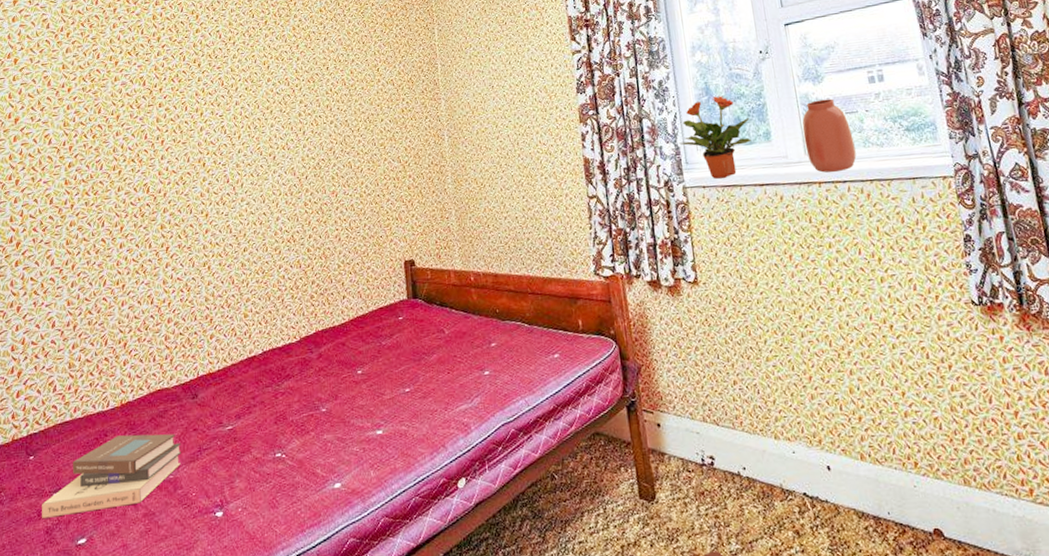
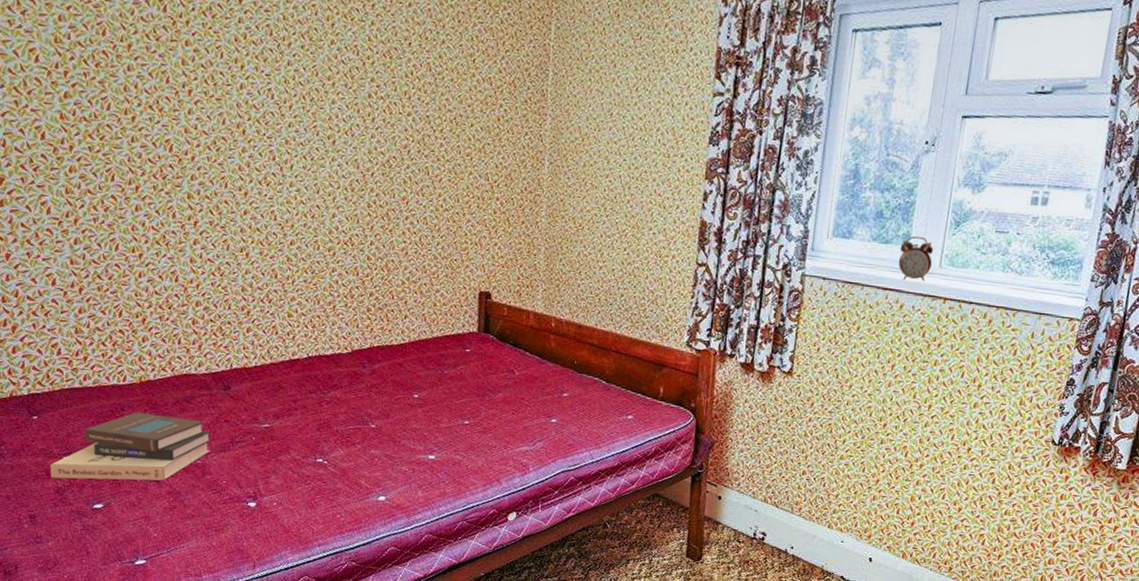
potted plant: present [679,95,752,180] -> none [810,182,893,275]
alarm clock: none [764,131,798,174] -> present [898,236,934,282]
vase: present [802,98,857,173] -> none [941,210,996,292]

